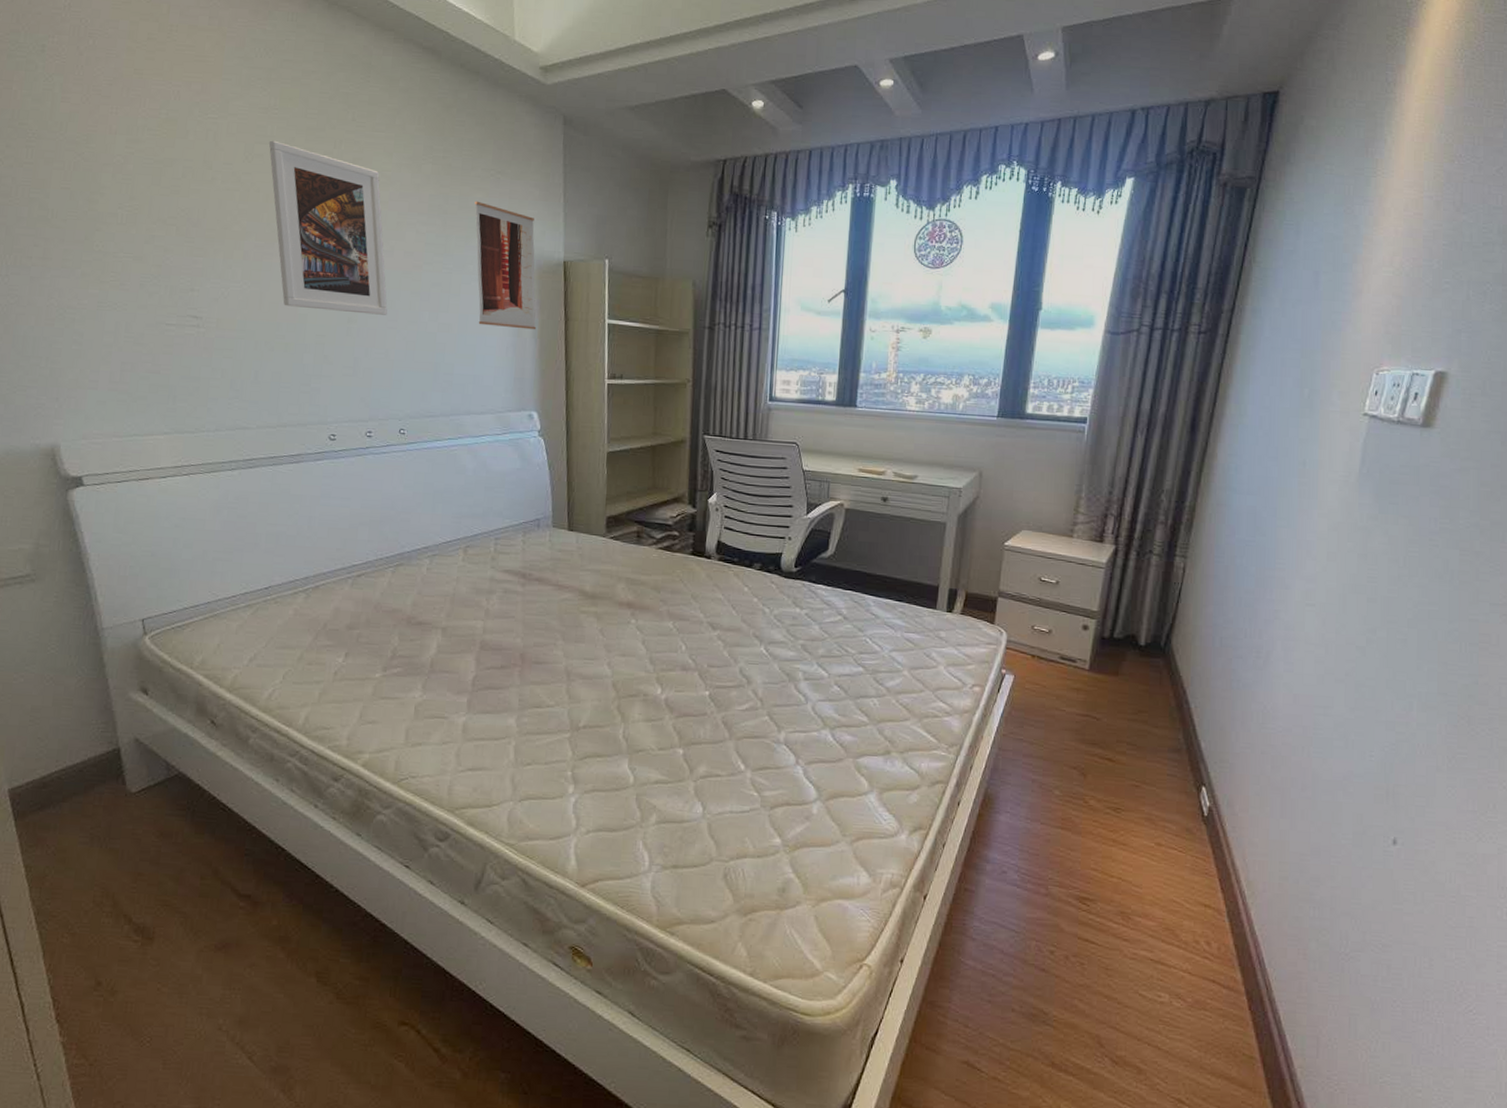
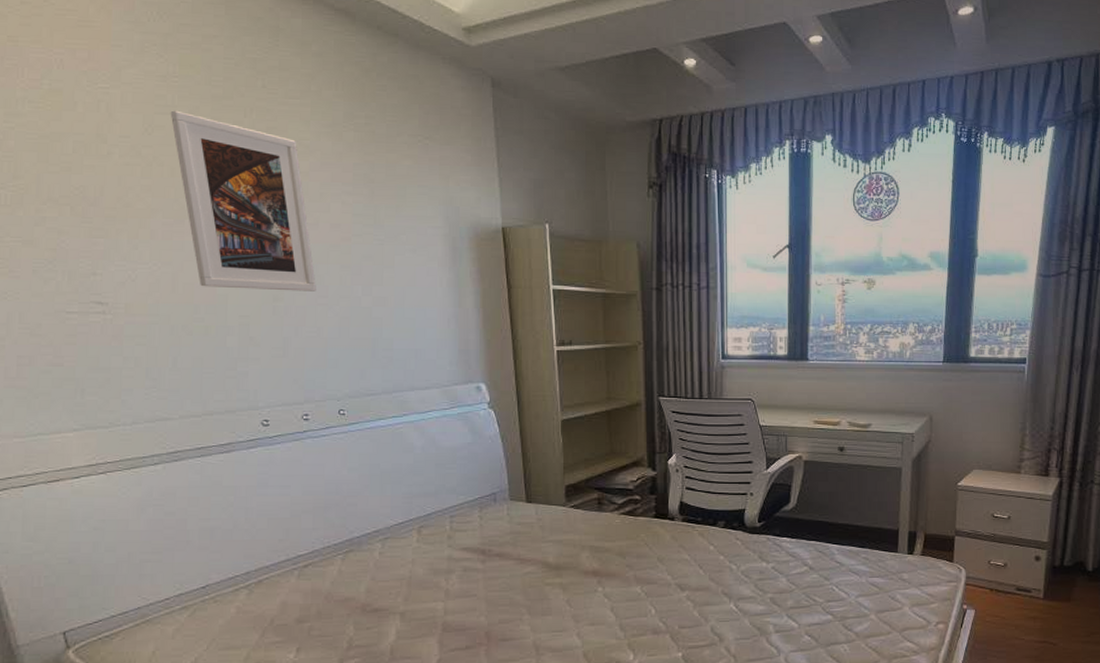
wall art: present [474,201,537,330] -> none [403,168,479,299]

